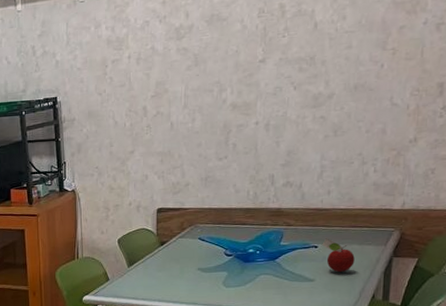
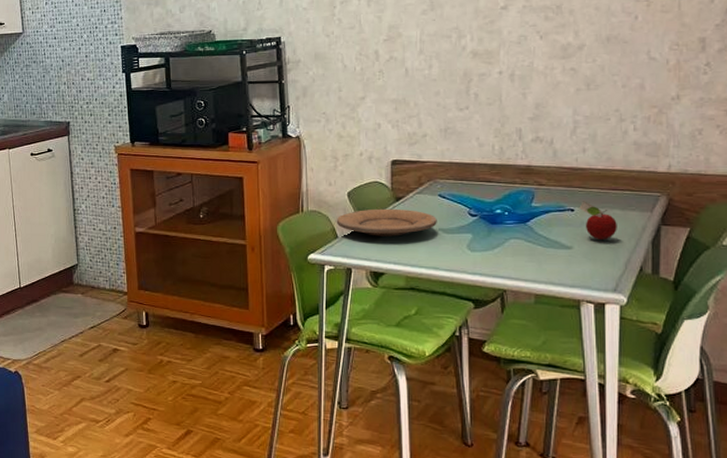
plate: none [108,252,197,278] -> present [336,208,437,236]

